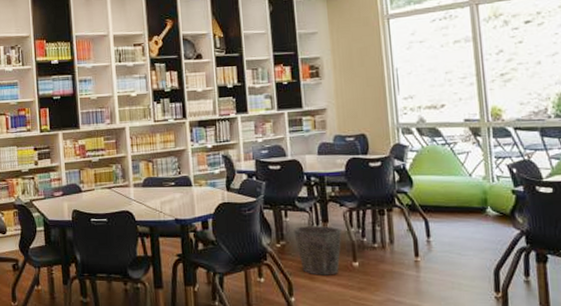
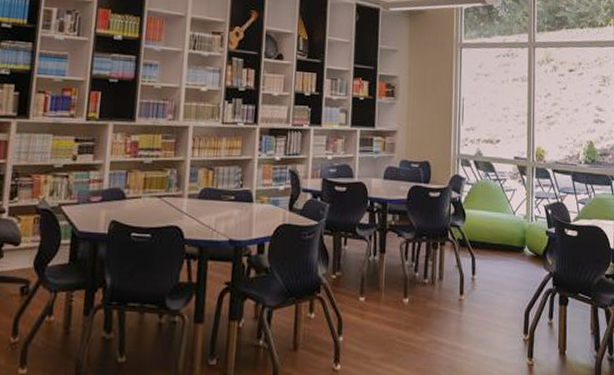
waste bin: present [294,225,342,276] -> none [351,255,397,312]

